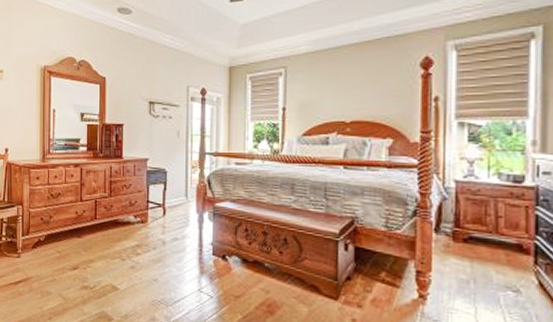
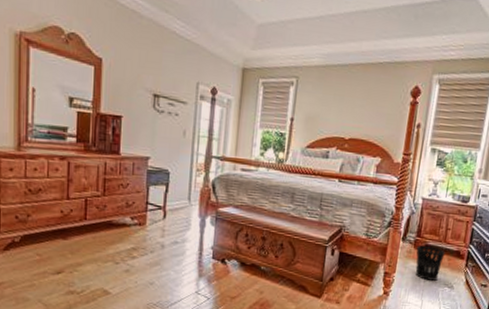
wastebasket: none [456,238,500,282] -> present [415,246,445,281]

